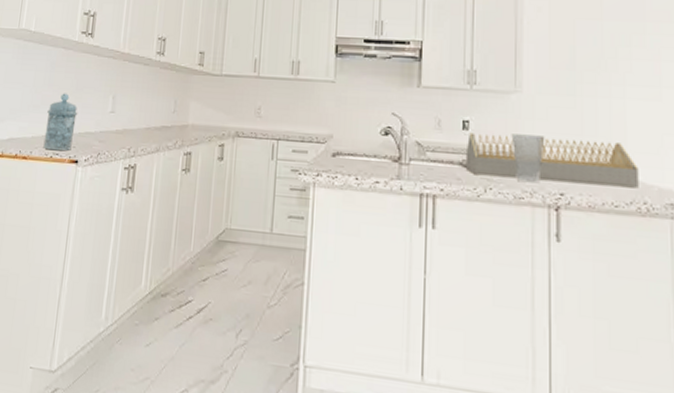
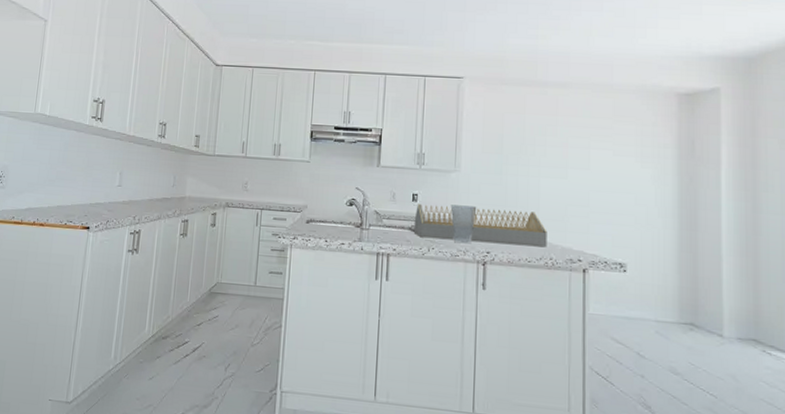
canister: present [43,93,78,151] -> none [58,169,89,219]

